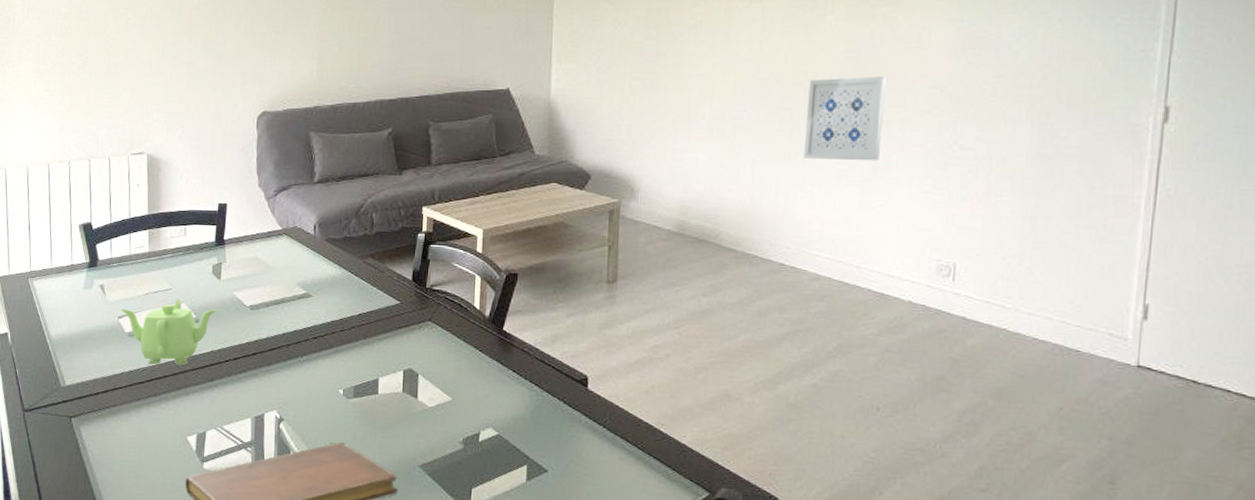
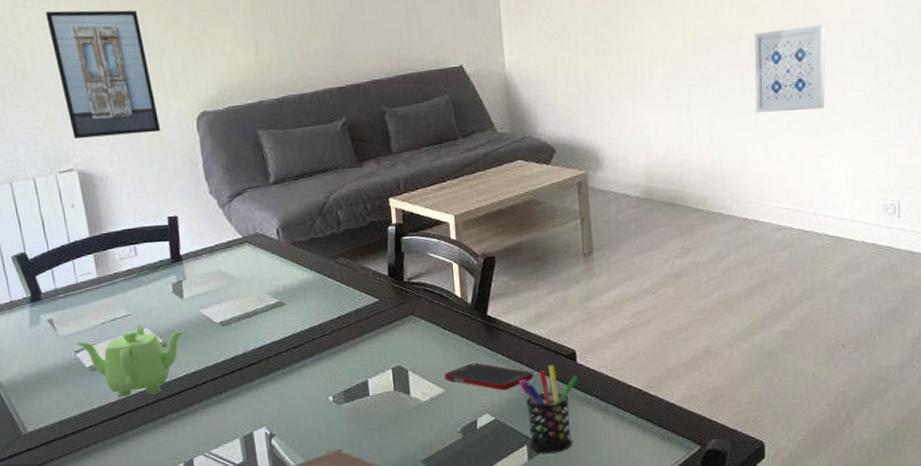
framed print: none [143,13,225,127] -> present [45,10,161,139]
cell phone: none [453,375,542,407] -> present [444,362,534,391]
pen holder: none [526,387,588,478] -> present [518,364,578,454]

